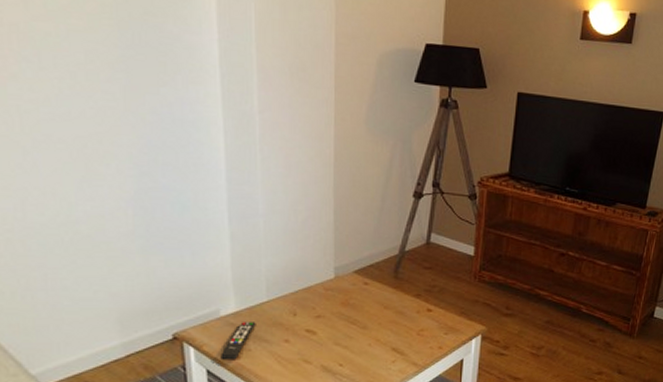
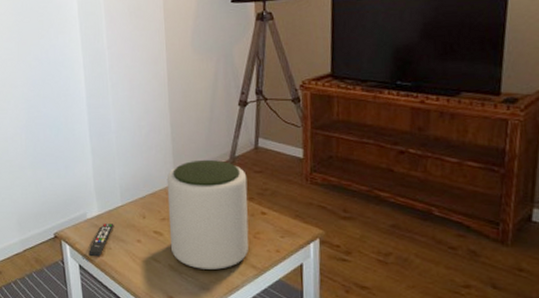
plant pot: none [324,252,415,369] -> present [166,159,249,270]

